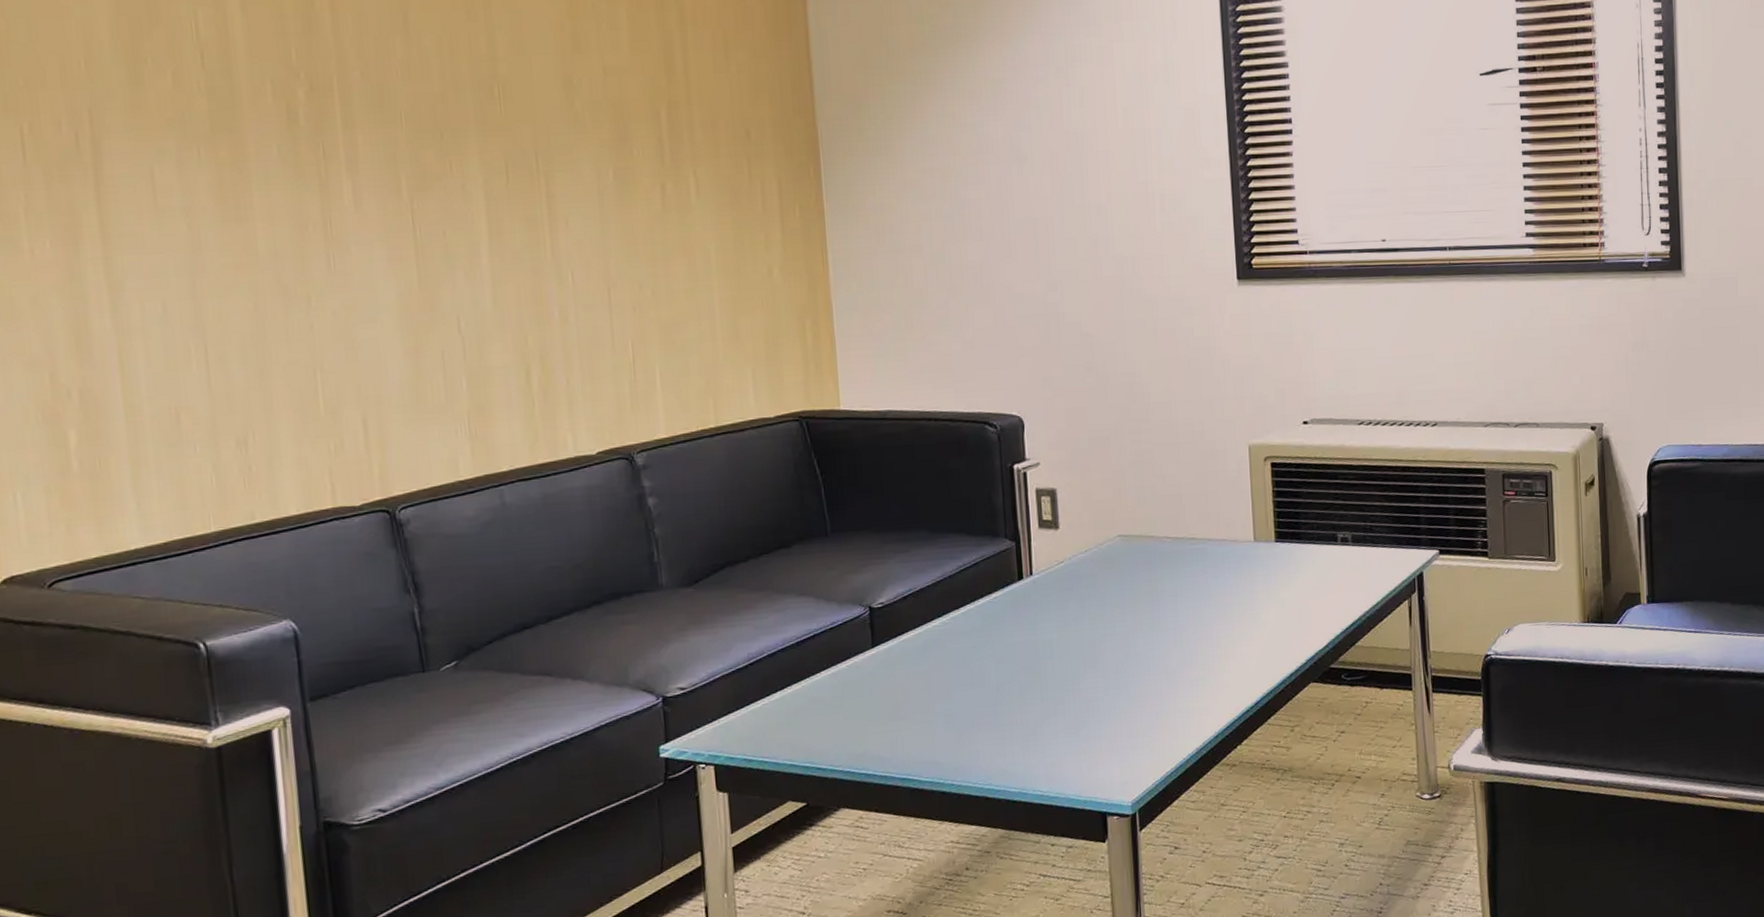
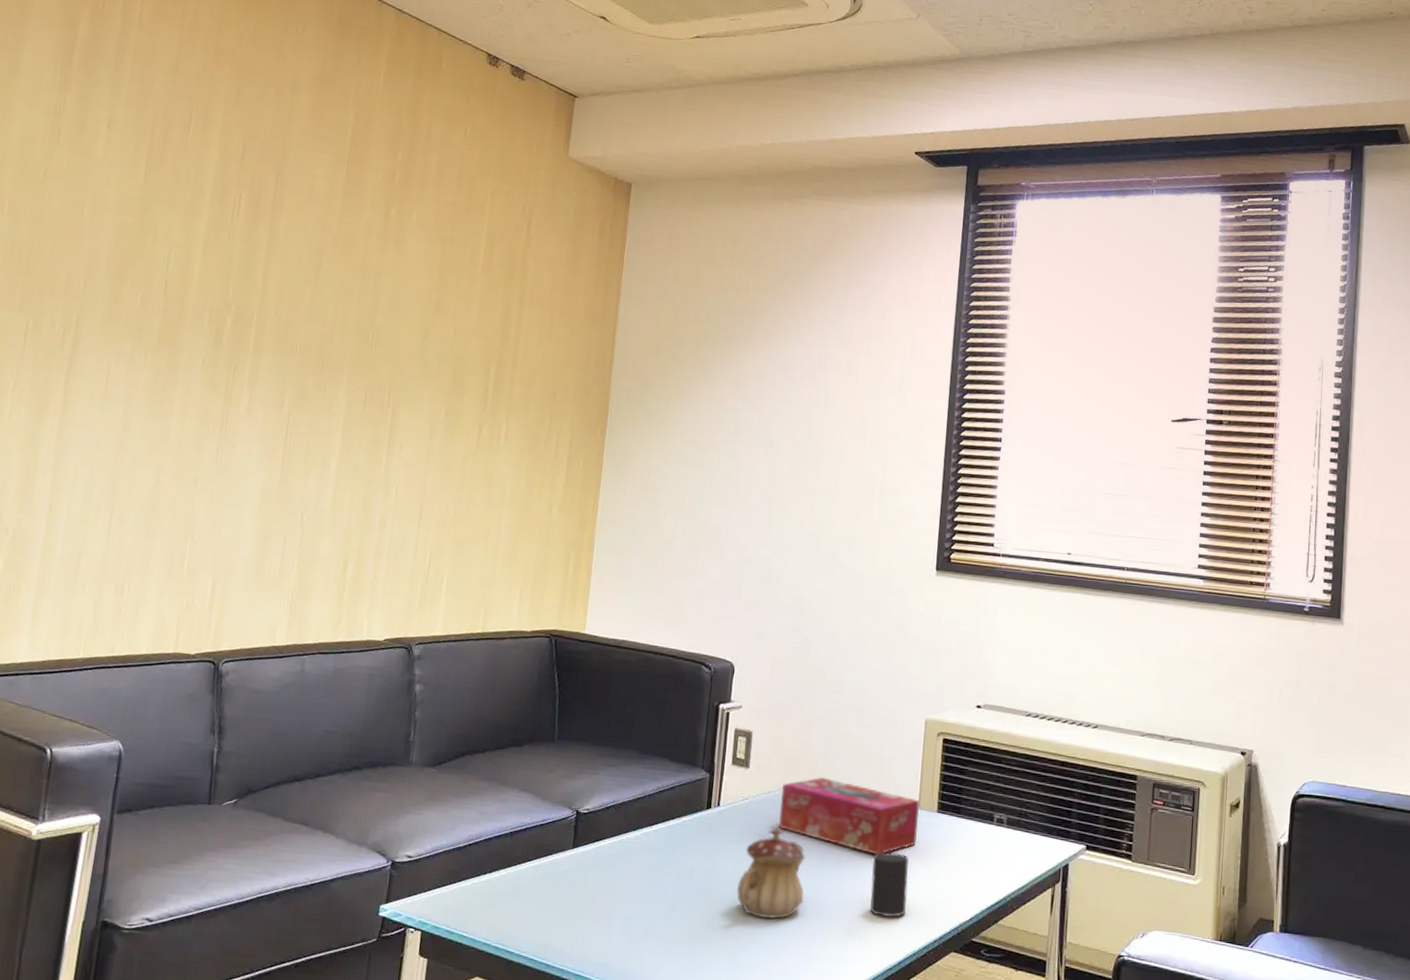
teapot: none [1066,587,1143,685] -> present [736,828,805,919]
tissue box: none [1100,525,1257,598] -> present [779,777,919,855]
cup: none [1211,591,1256,660] -> present [869,852,910,917]

